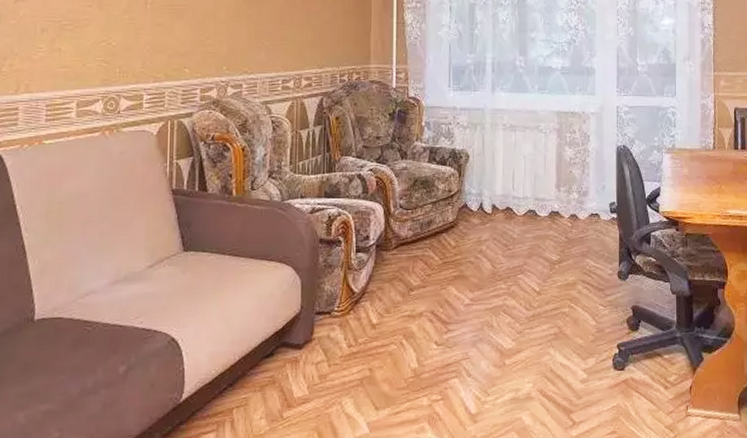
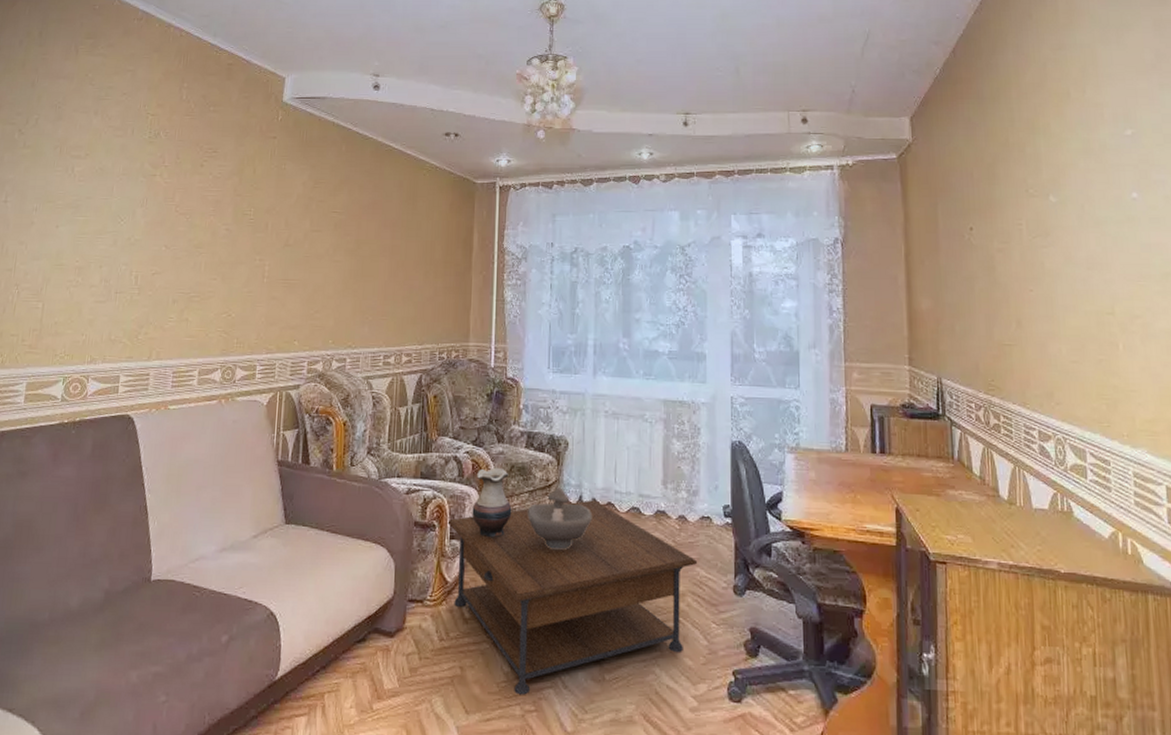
coffee table: none [353,206,586,387] -> present [447,500,697,695]
vase: none [377,182,416,249] -> present [472,467,512,538]
decorative bowl: none [432,197,493,254] -> present [528,487,593,550]

